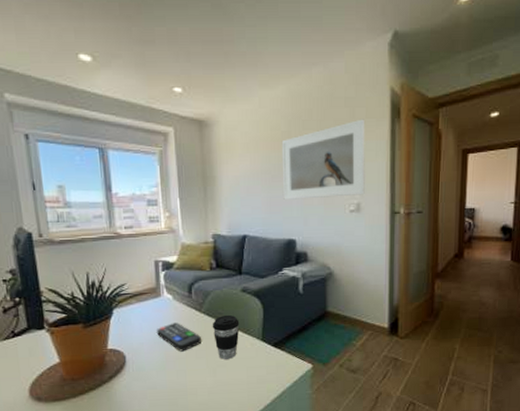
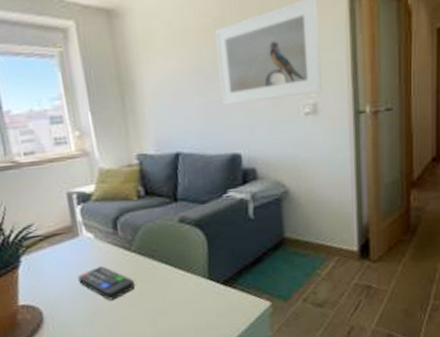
coffee cup: present [212,314,240,359] -> none [146,251,181,305]

